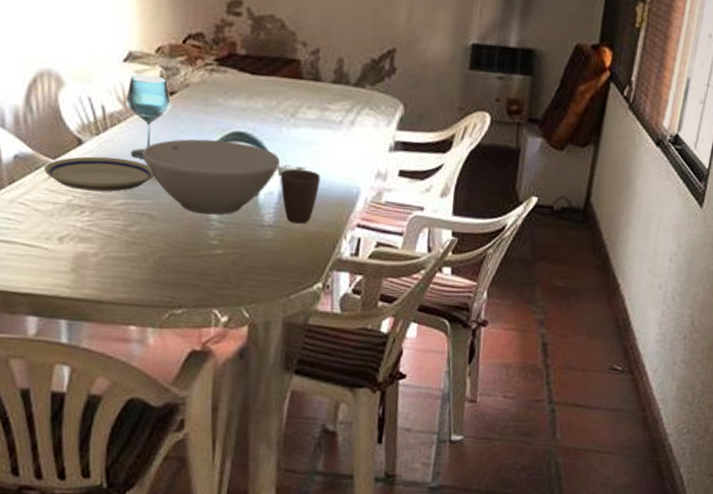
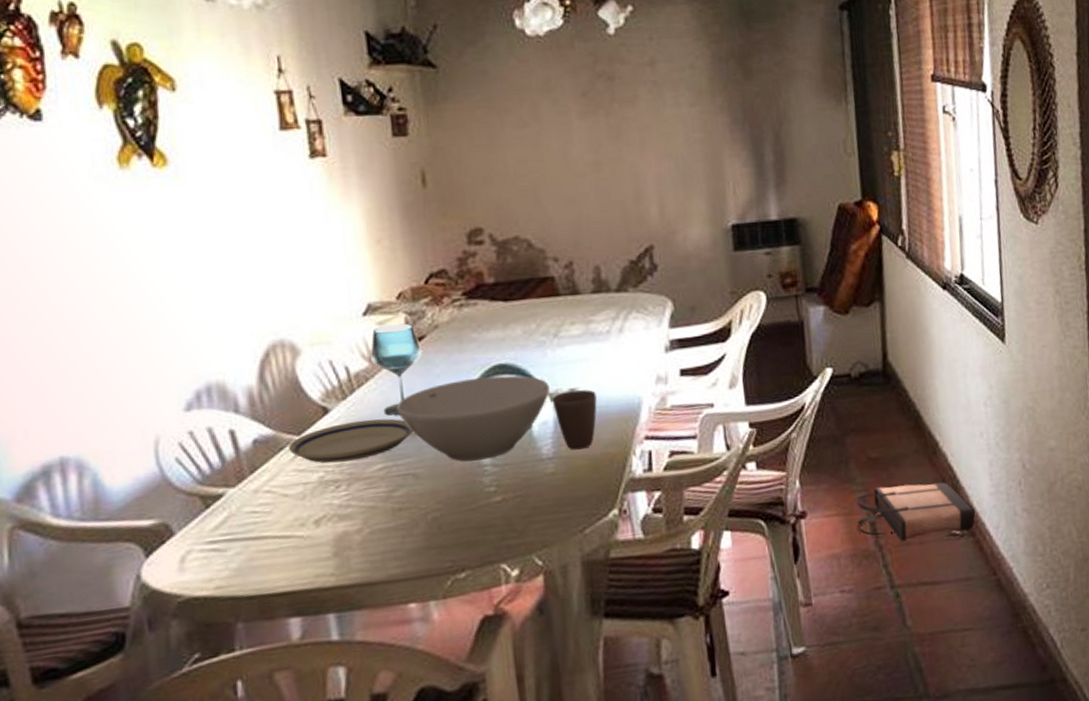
shopping bag: none [530,312,637,368] -> present [856,482,974,541]

